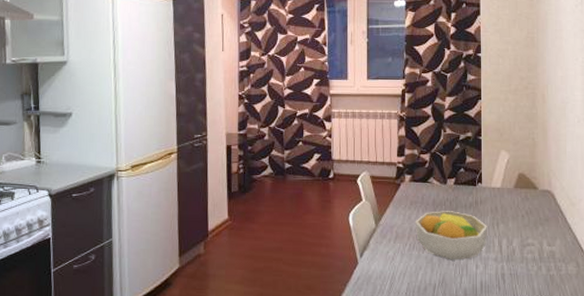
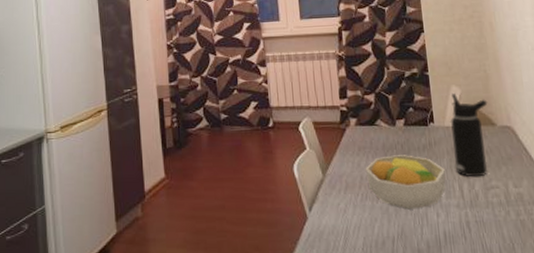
water bottle: none [496,158,533,235] -> present [450,94,488,178]

